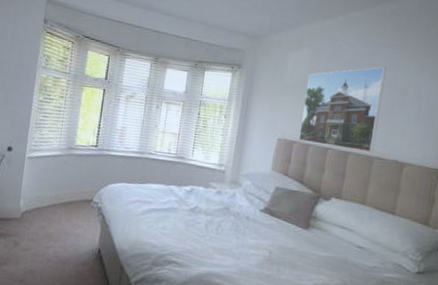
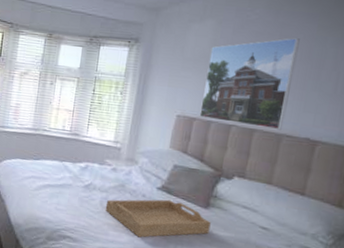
serving tray: none [210,221,311,260] -> present [105,199,211,238]

